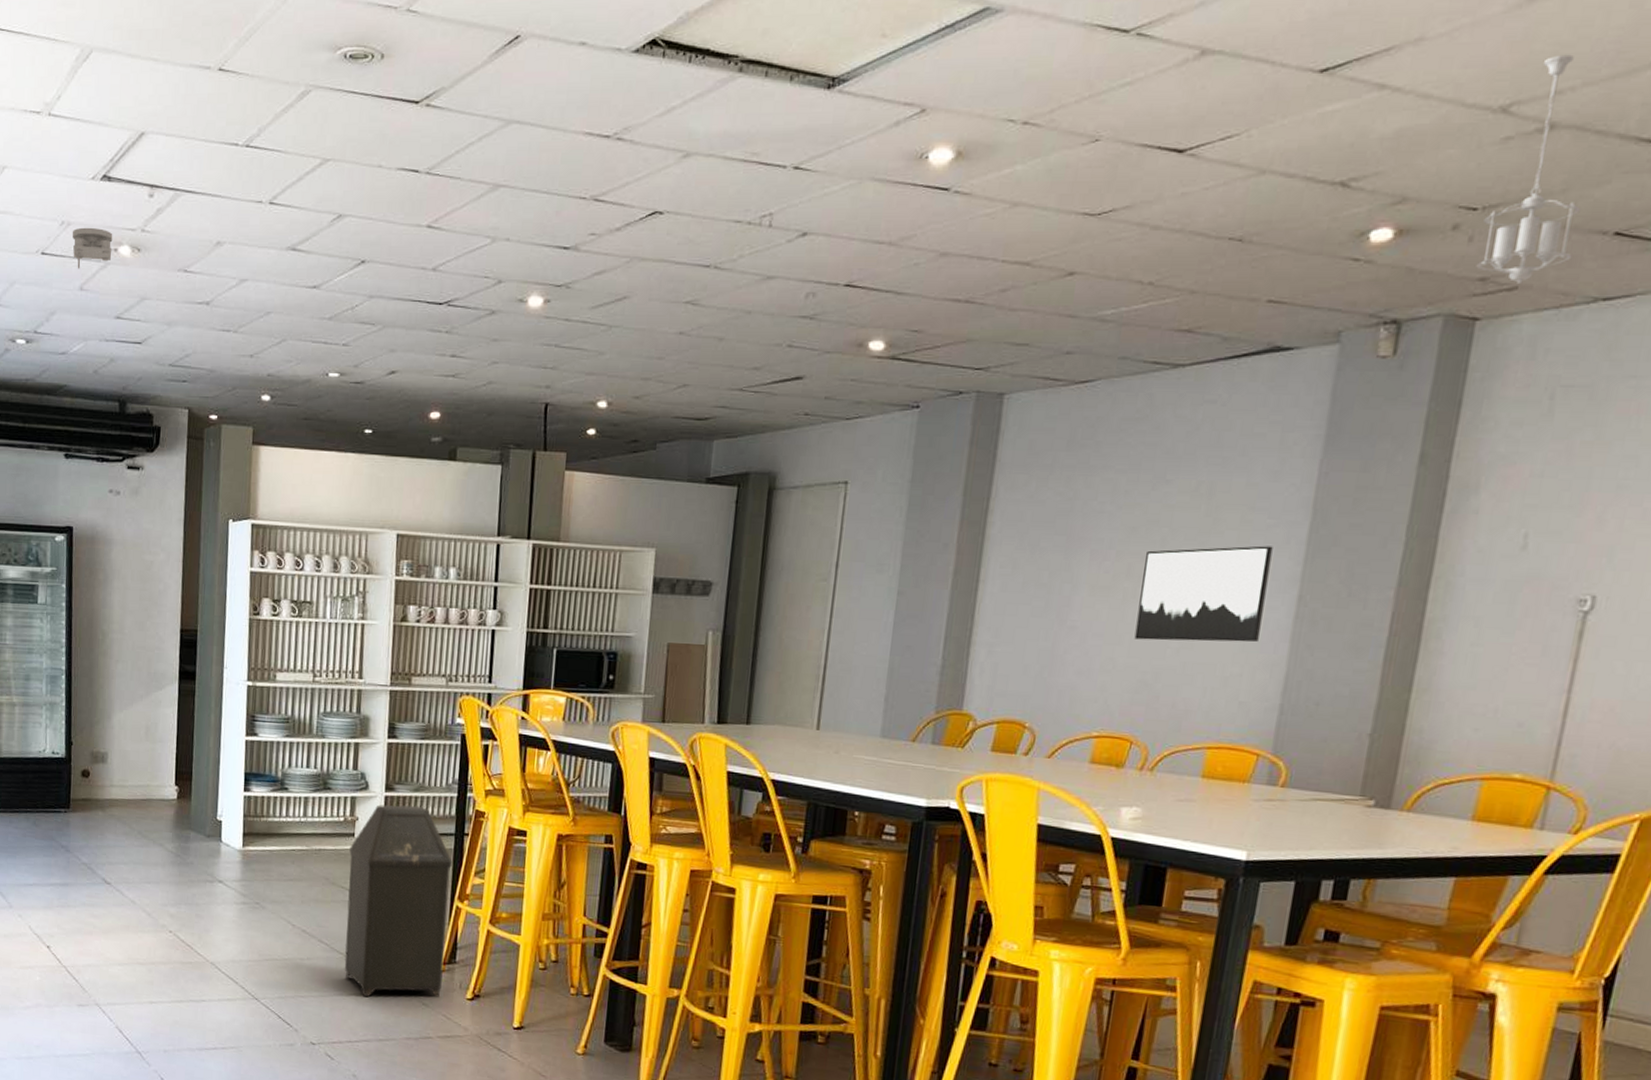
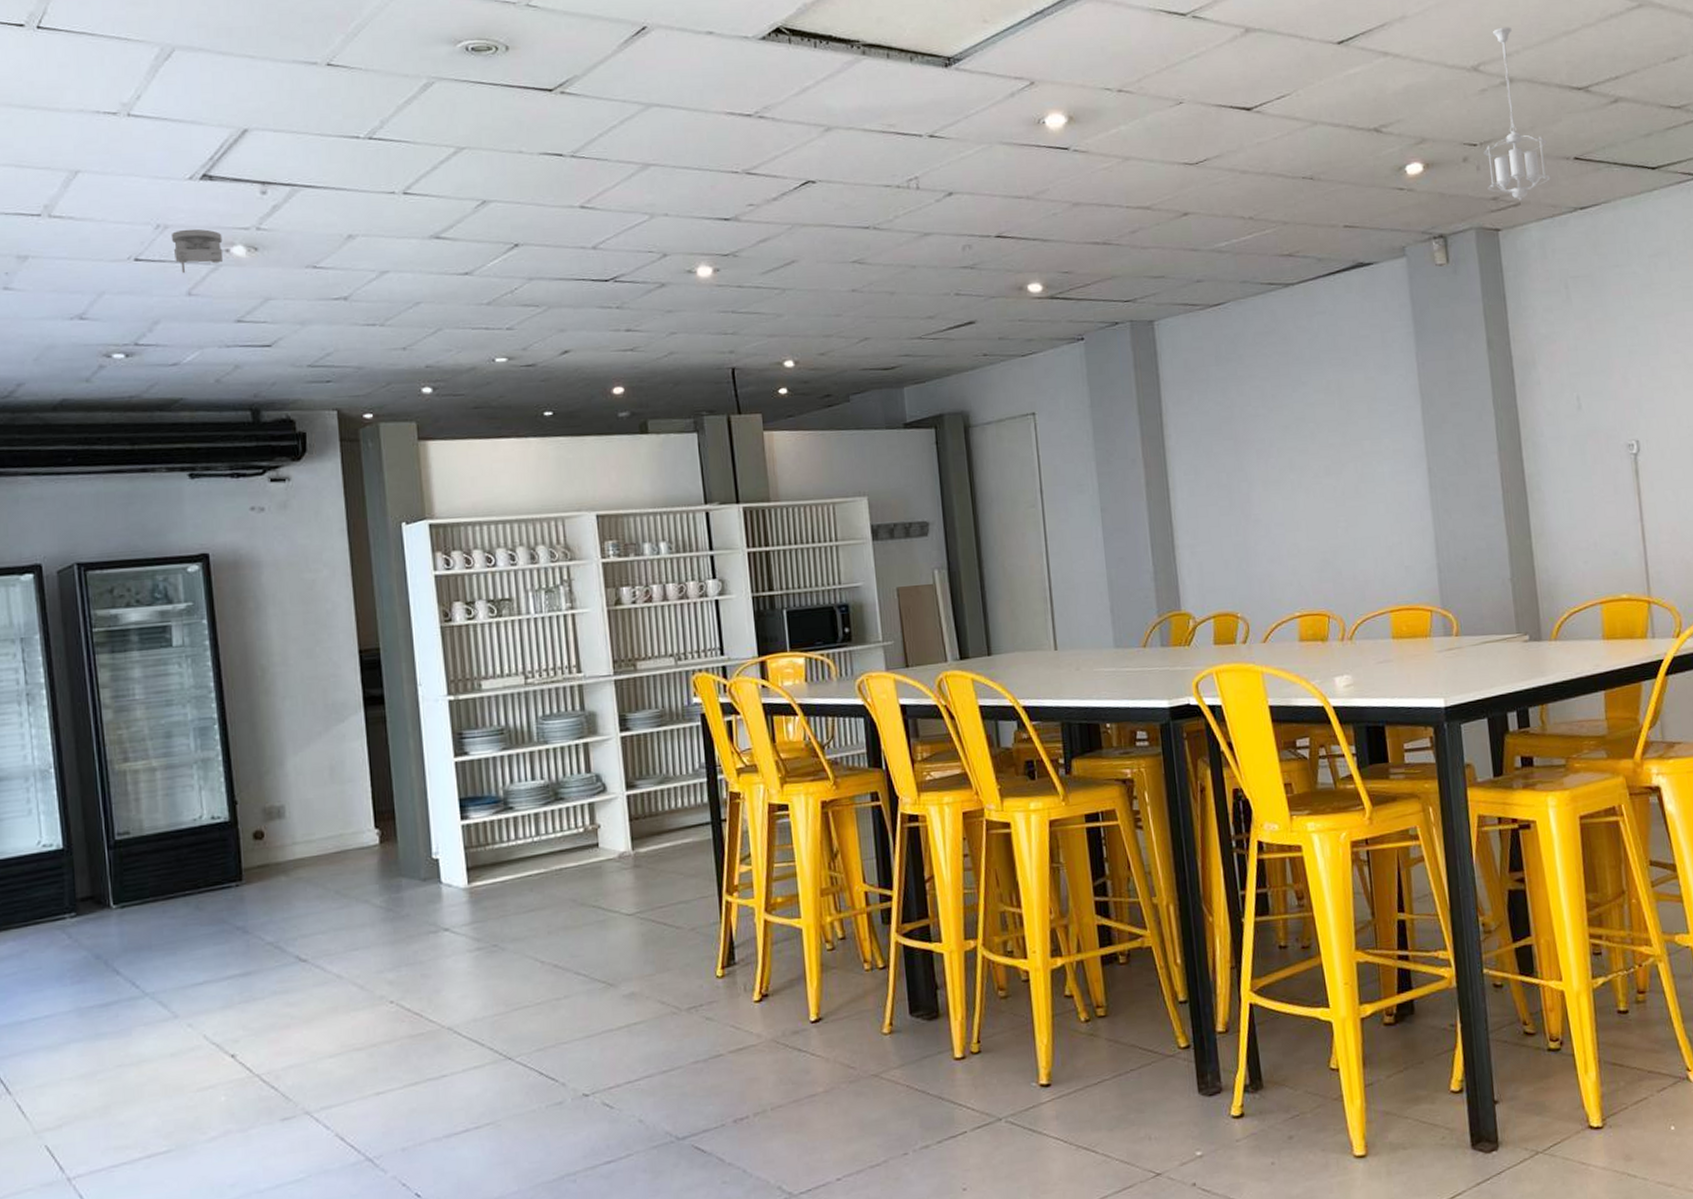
trash can: present [344,804,453,997] -> none [595,799,725,1025]
wall art: present [1134,545,1273,643] -> none [1302,429,1407,524]

